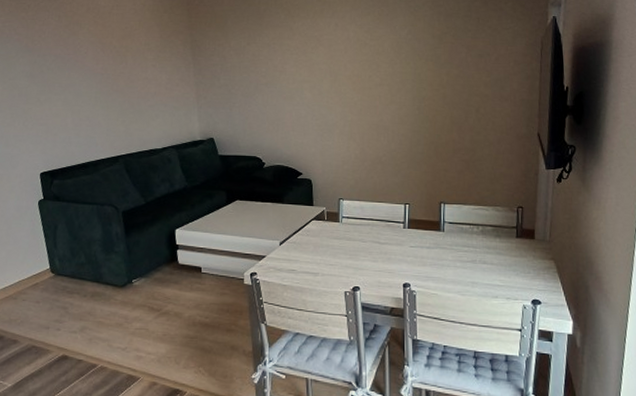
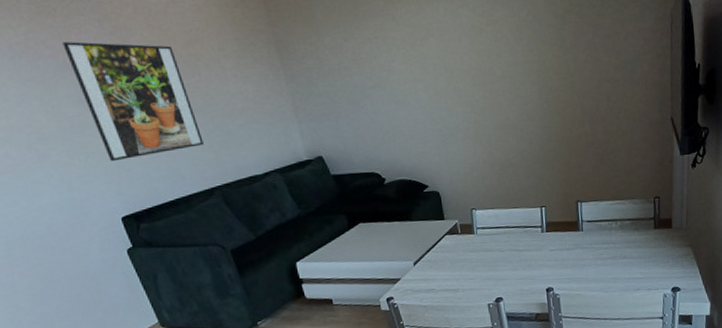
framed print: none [28,31,119,126] -> present [63,42,204,162]

